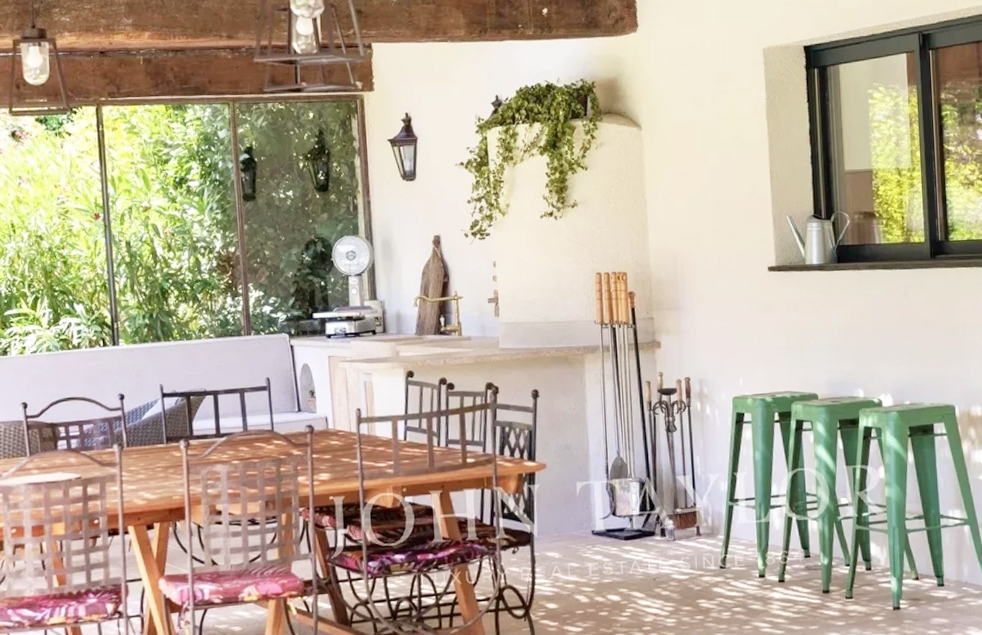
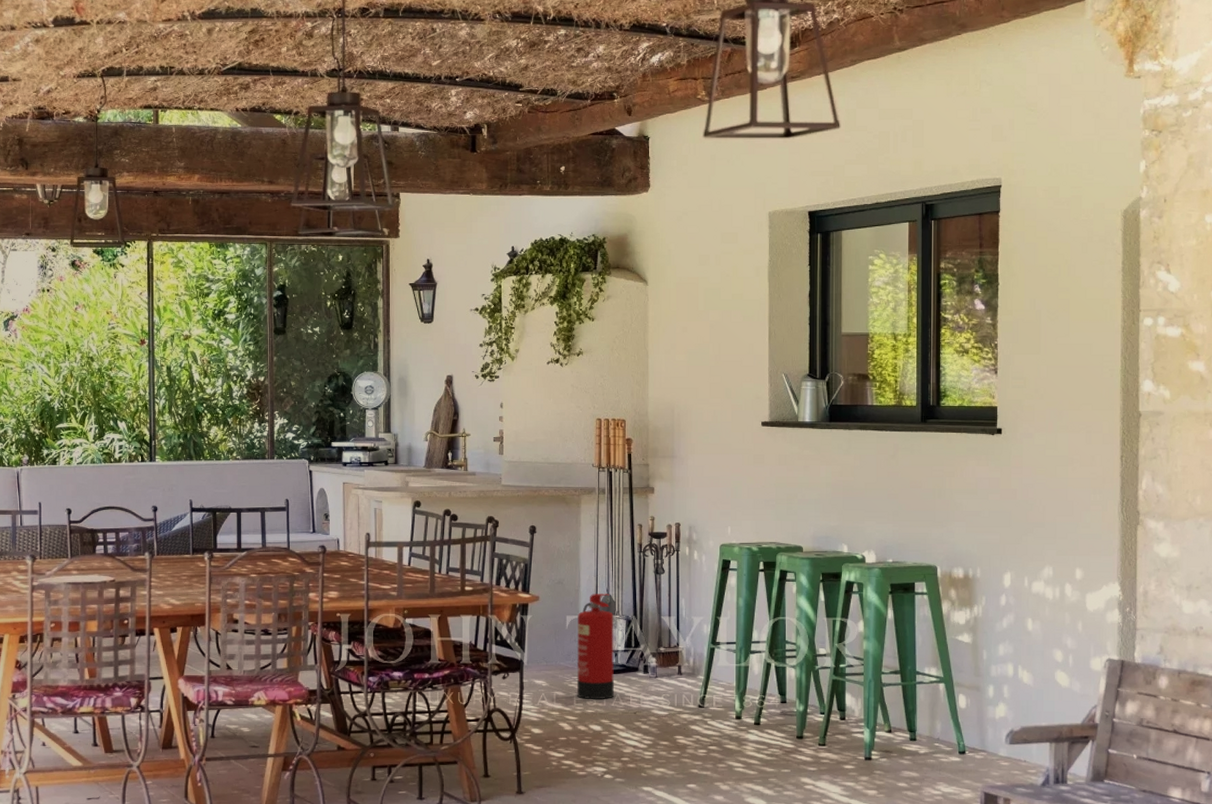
fire extinguisher: none [588,456,631,569] -> present [576,594,614,699]

